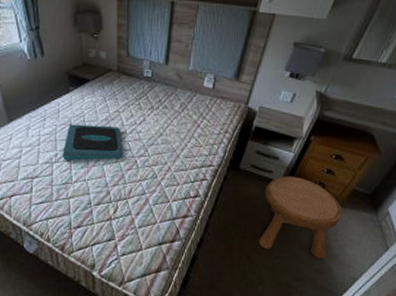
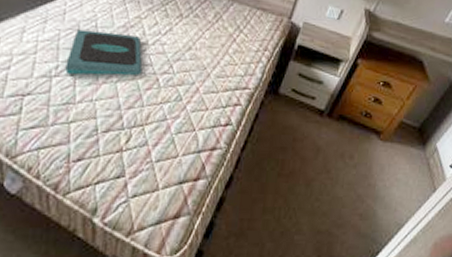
stool: present [259,176,342,259] -> none [297,103,389,202]

